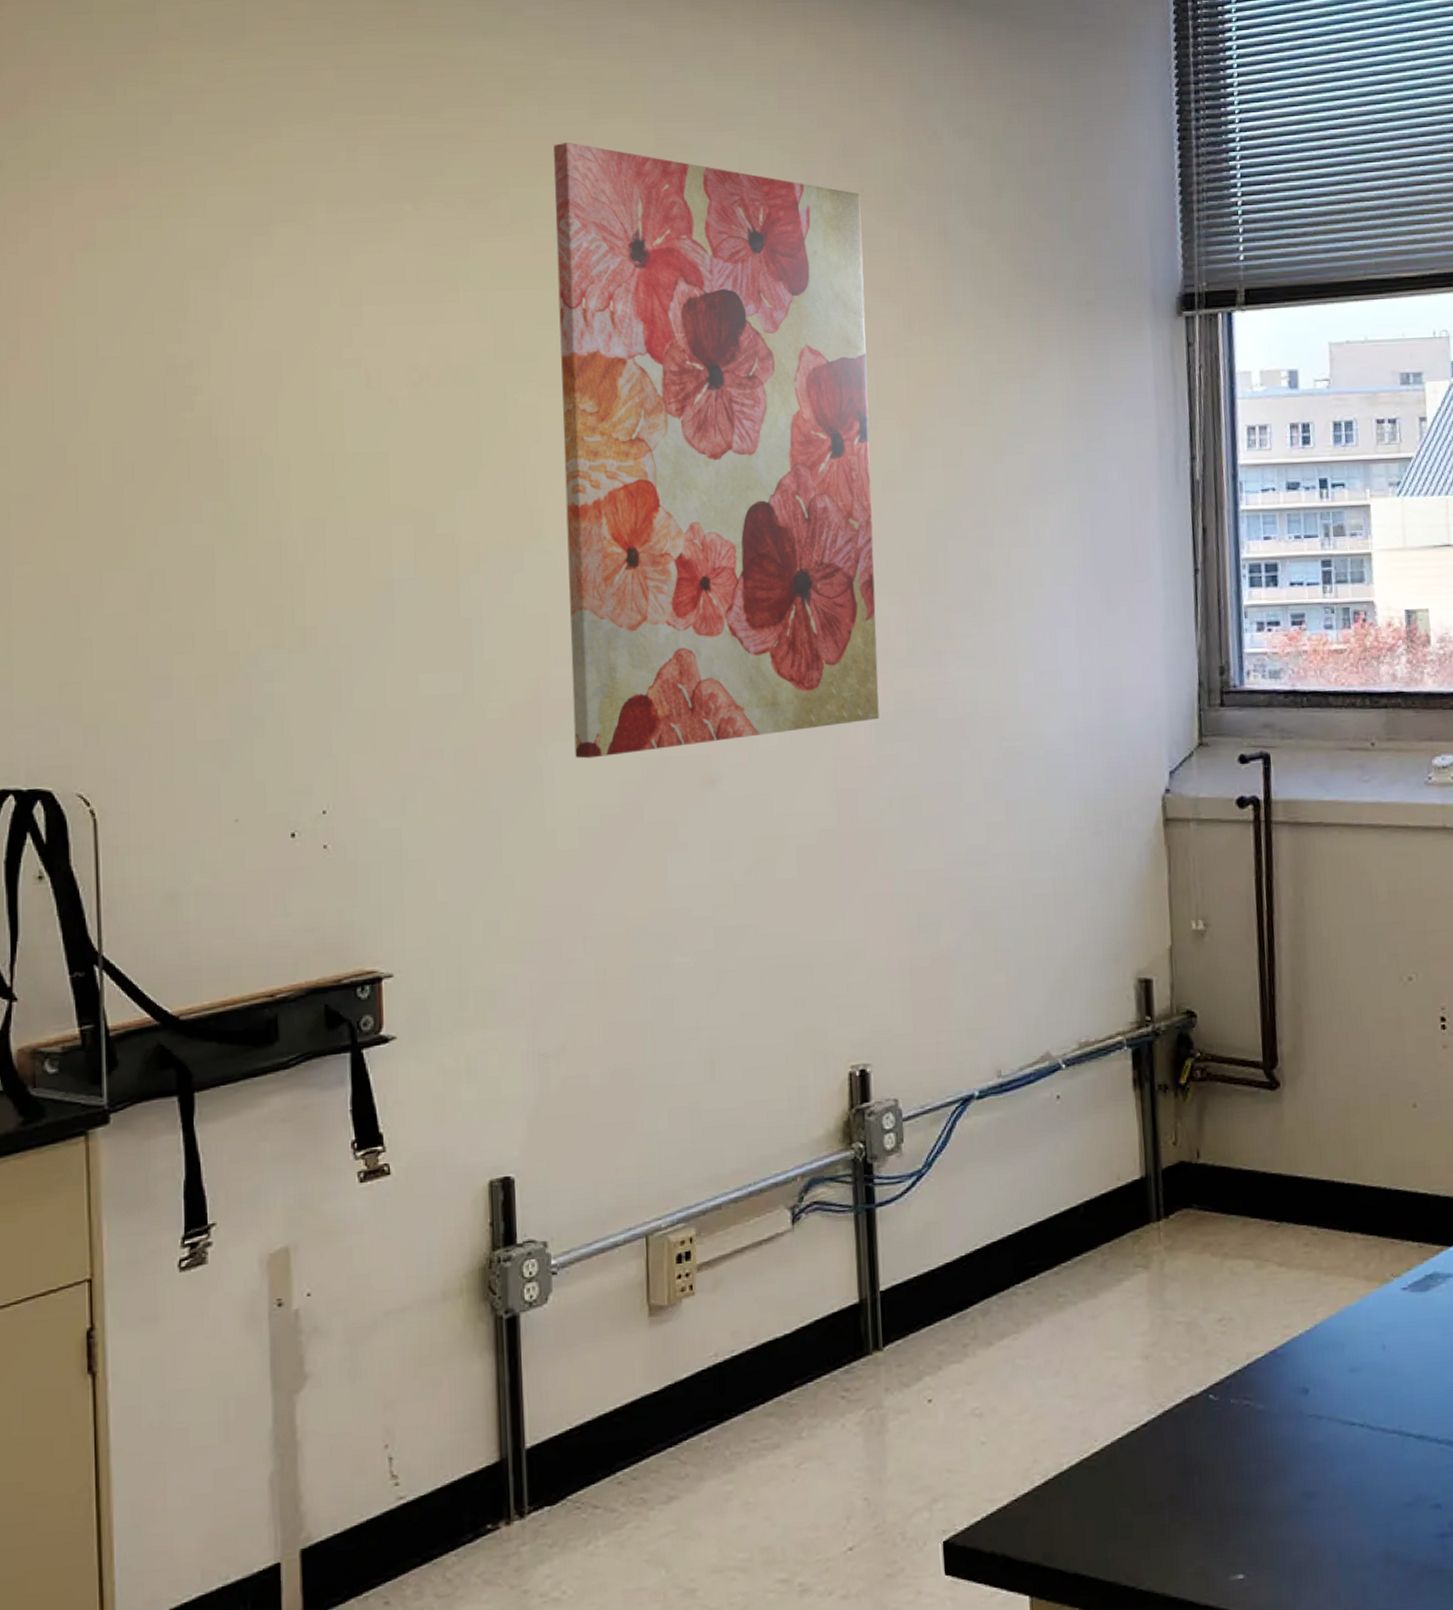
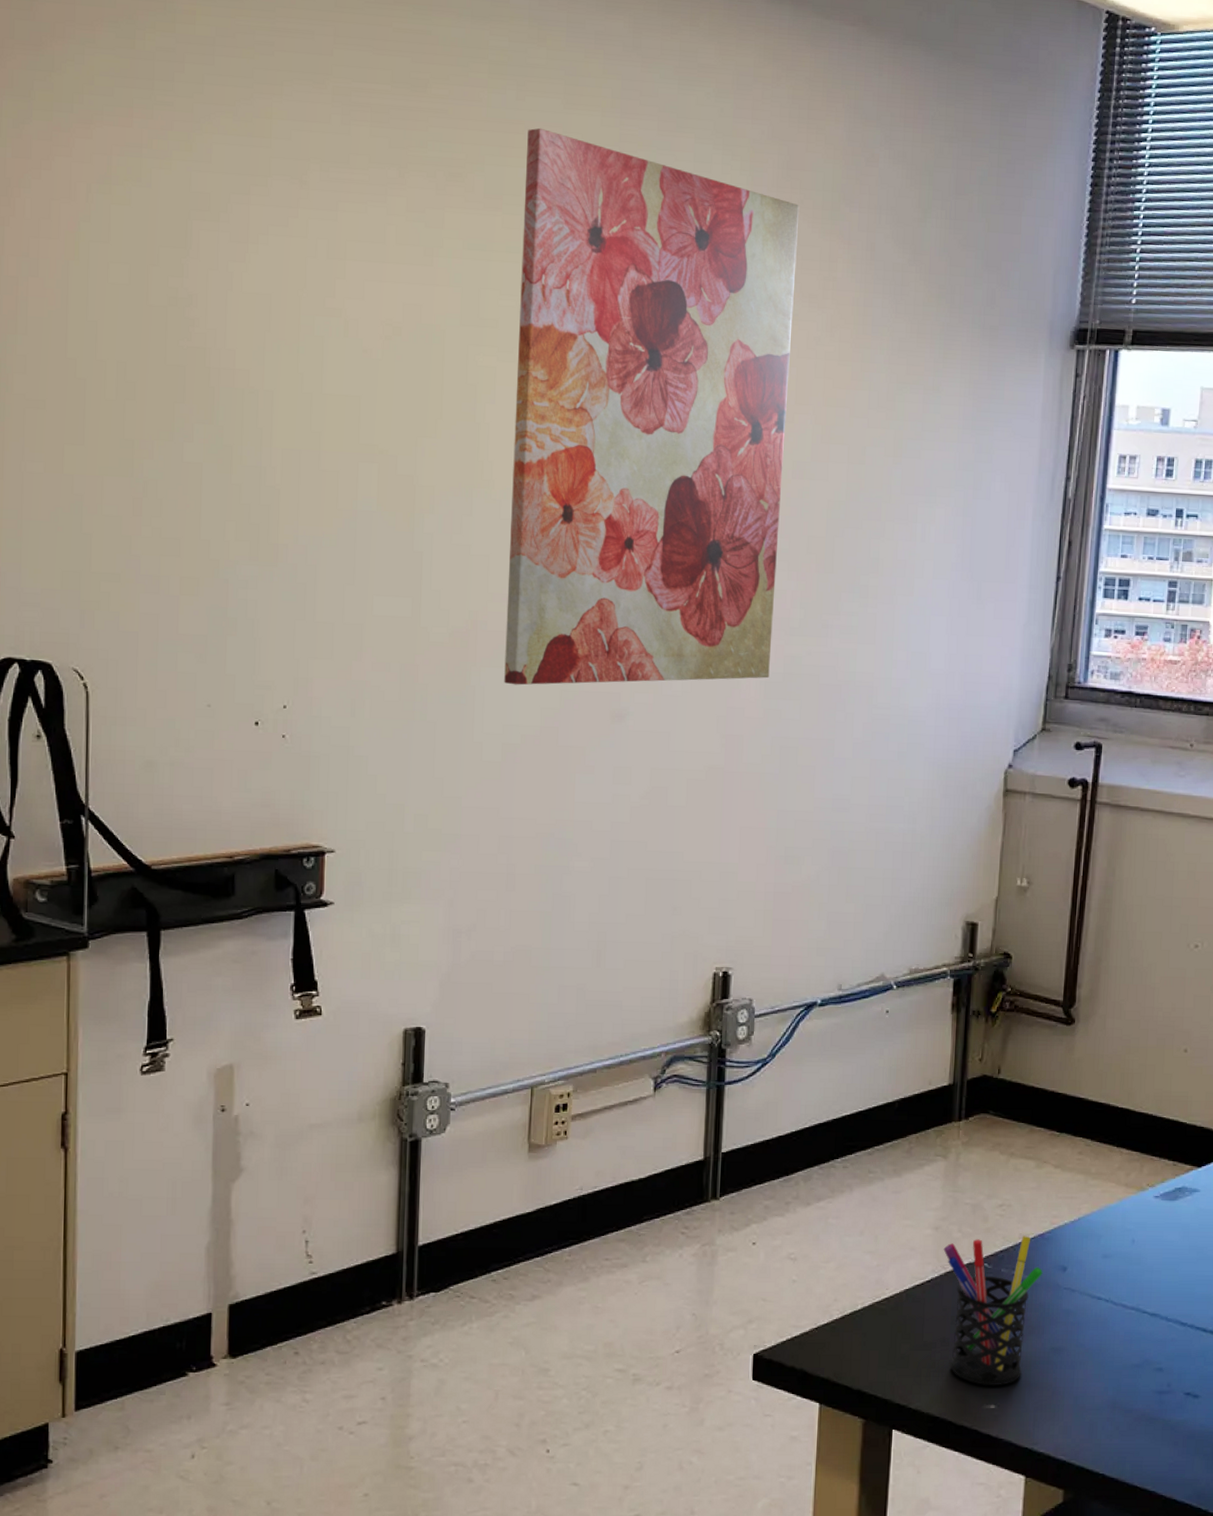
pen holder: none [1157,1354,1281,1551] -> present [943,1235,1043,1386]

